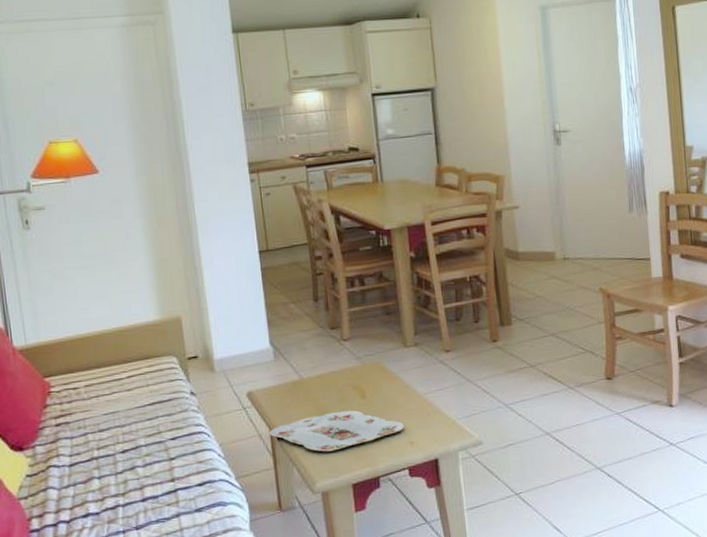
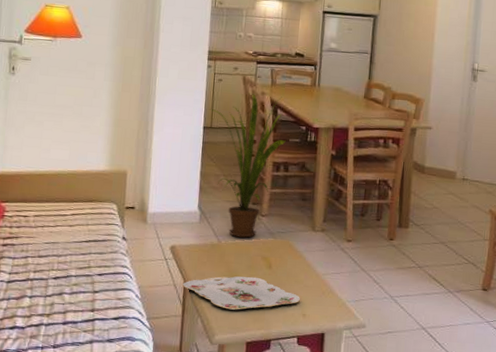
house plant: none [262,201,356,370] -> present [210,94,286,238]

